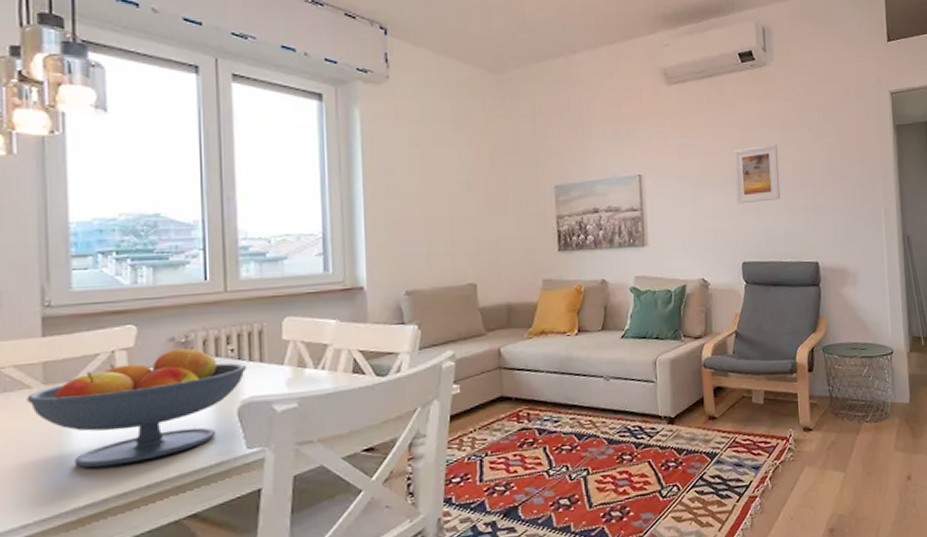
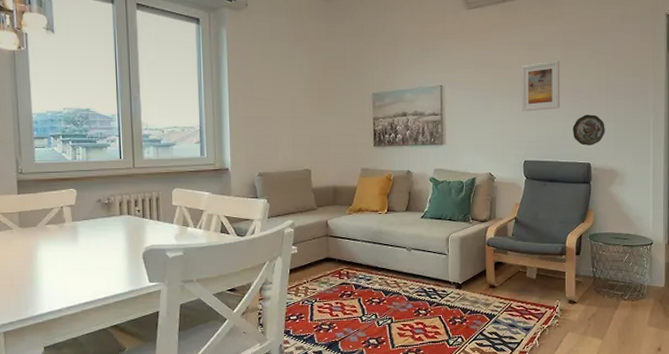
fruit bowl: present [26,345,248,468] -> none [10,206,149,287]
decorative plate: none [796,205,833,242] -> present [573,114,605,146]

